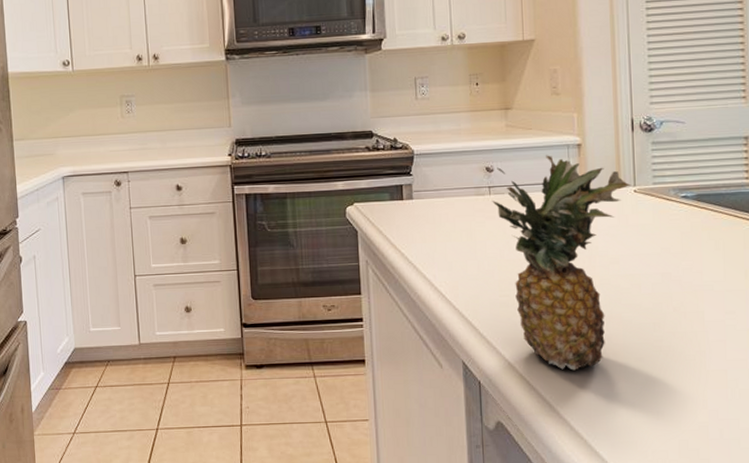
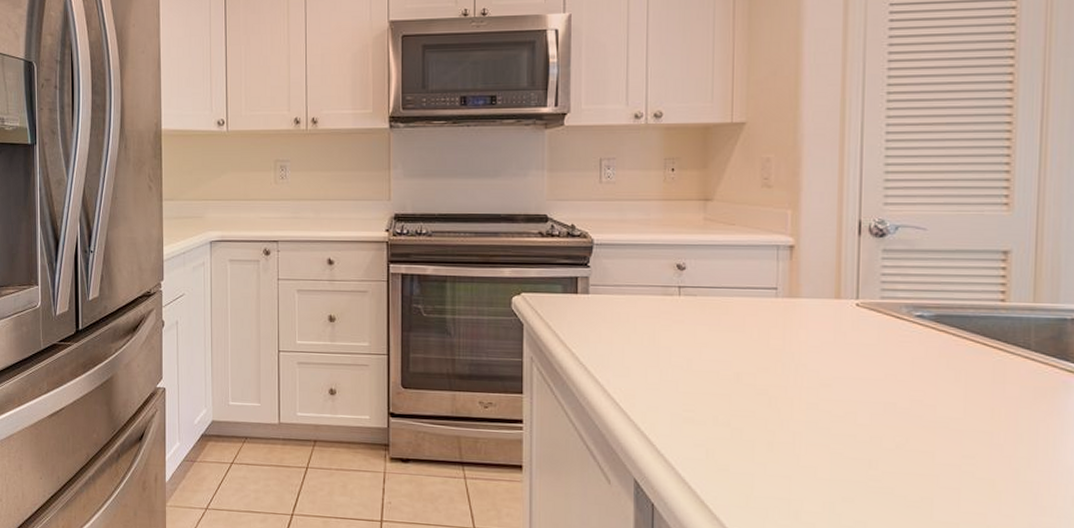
fruit: present [492,155,632,371] -> none [682,255,854,504]

